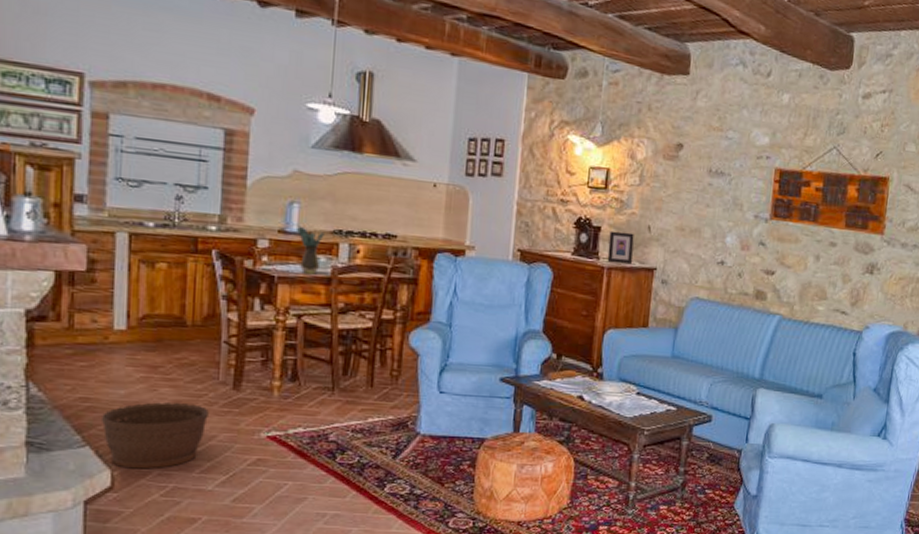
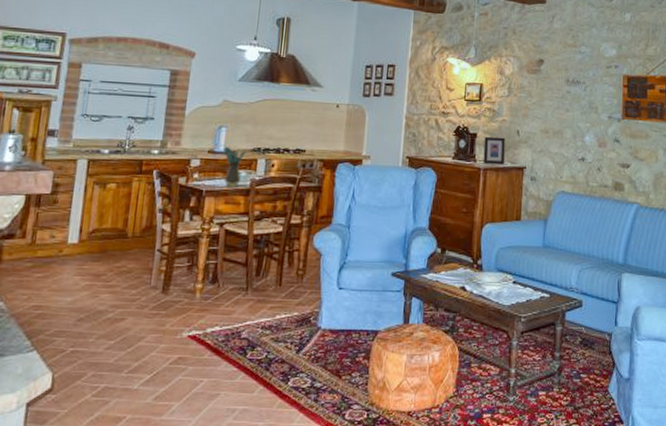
basket: present [100,402,209,470] -> none [48,307,140,371]

